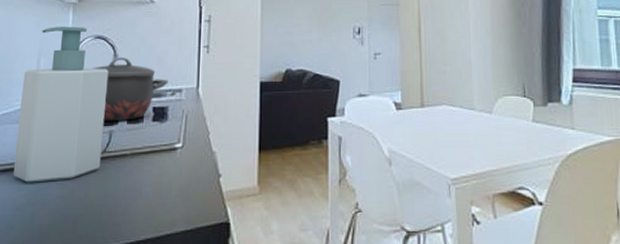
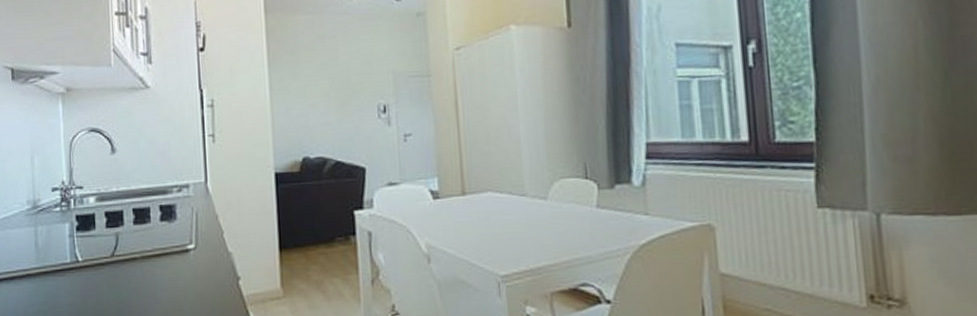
soap bottle: present [13,26,109,183] -> none [18,119,110,291]
cooking pot: present [91,57,168,122] -> none [89,151,173,224]

